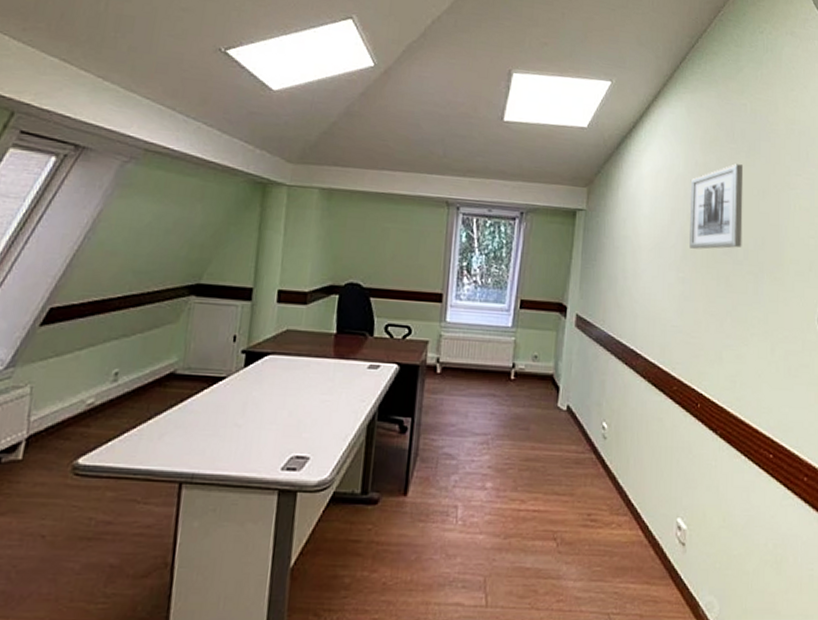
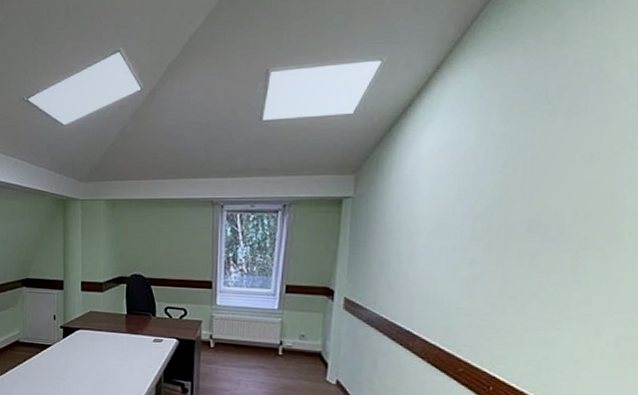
wall art: present [689,164,744,250] -> none [481,128,561,228]

